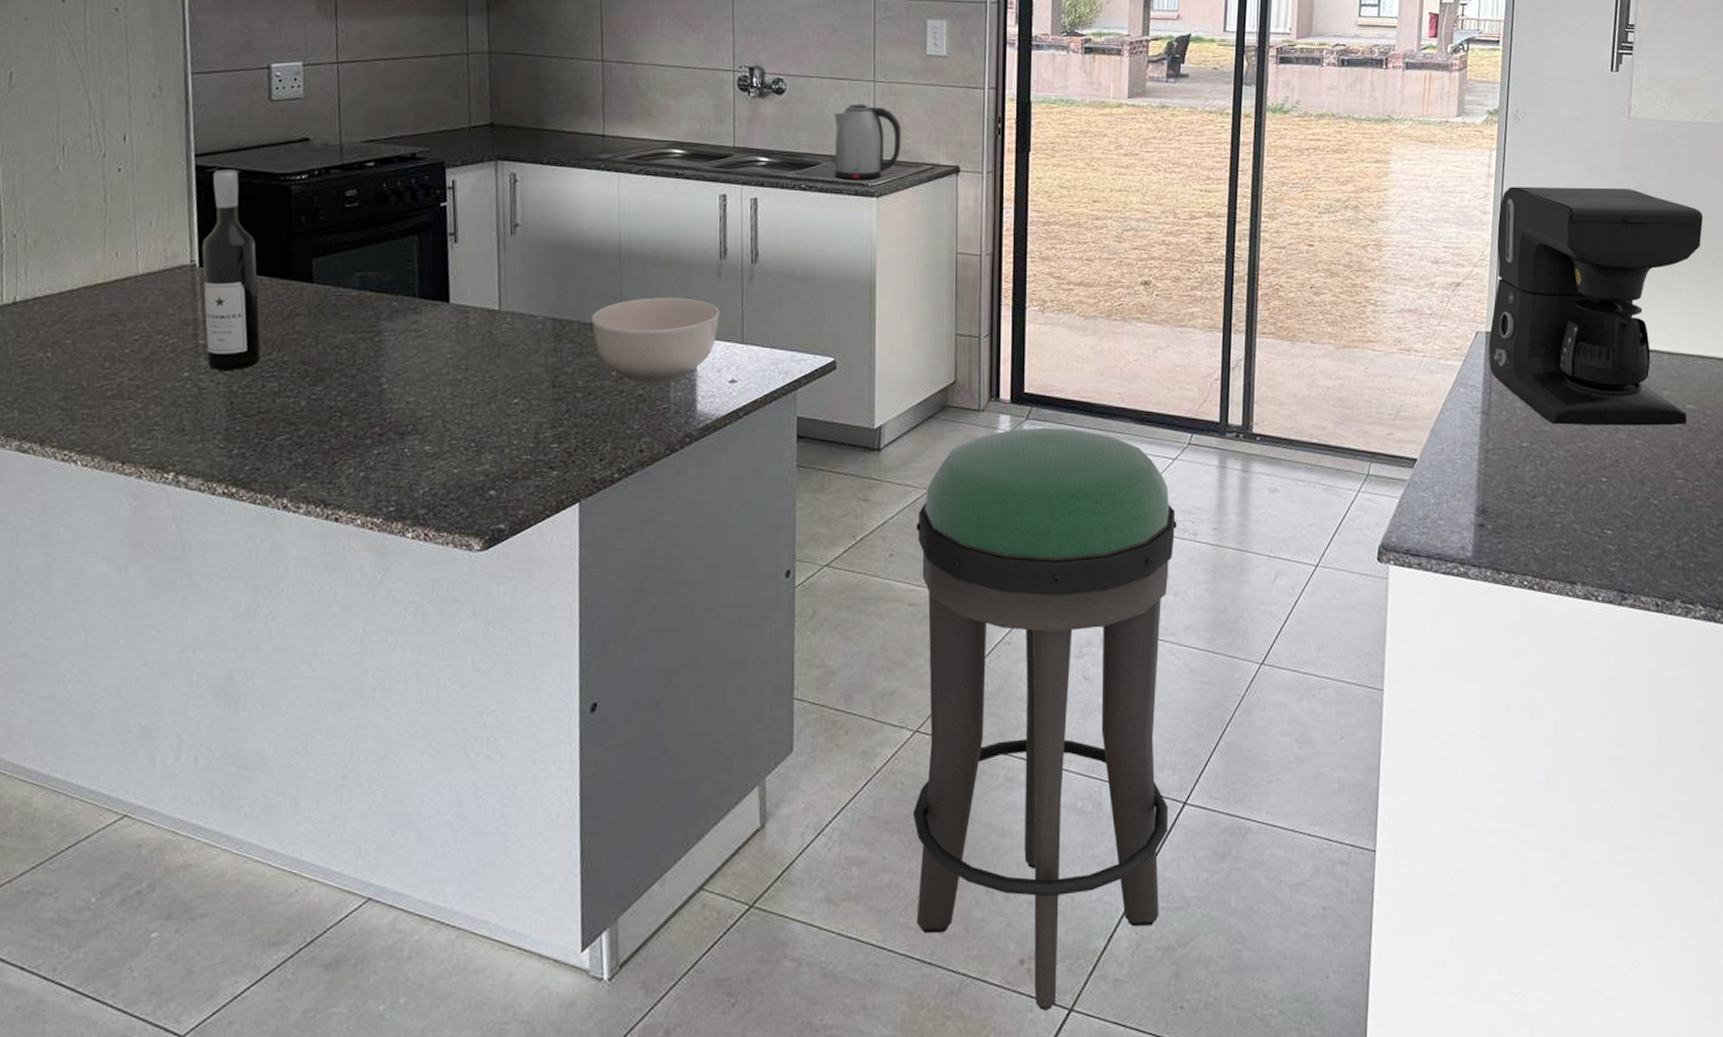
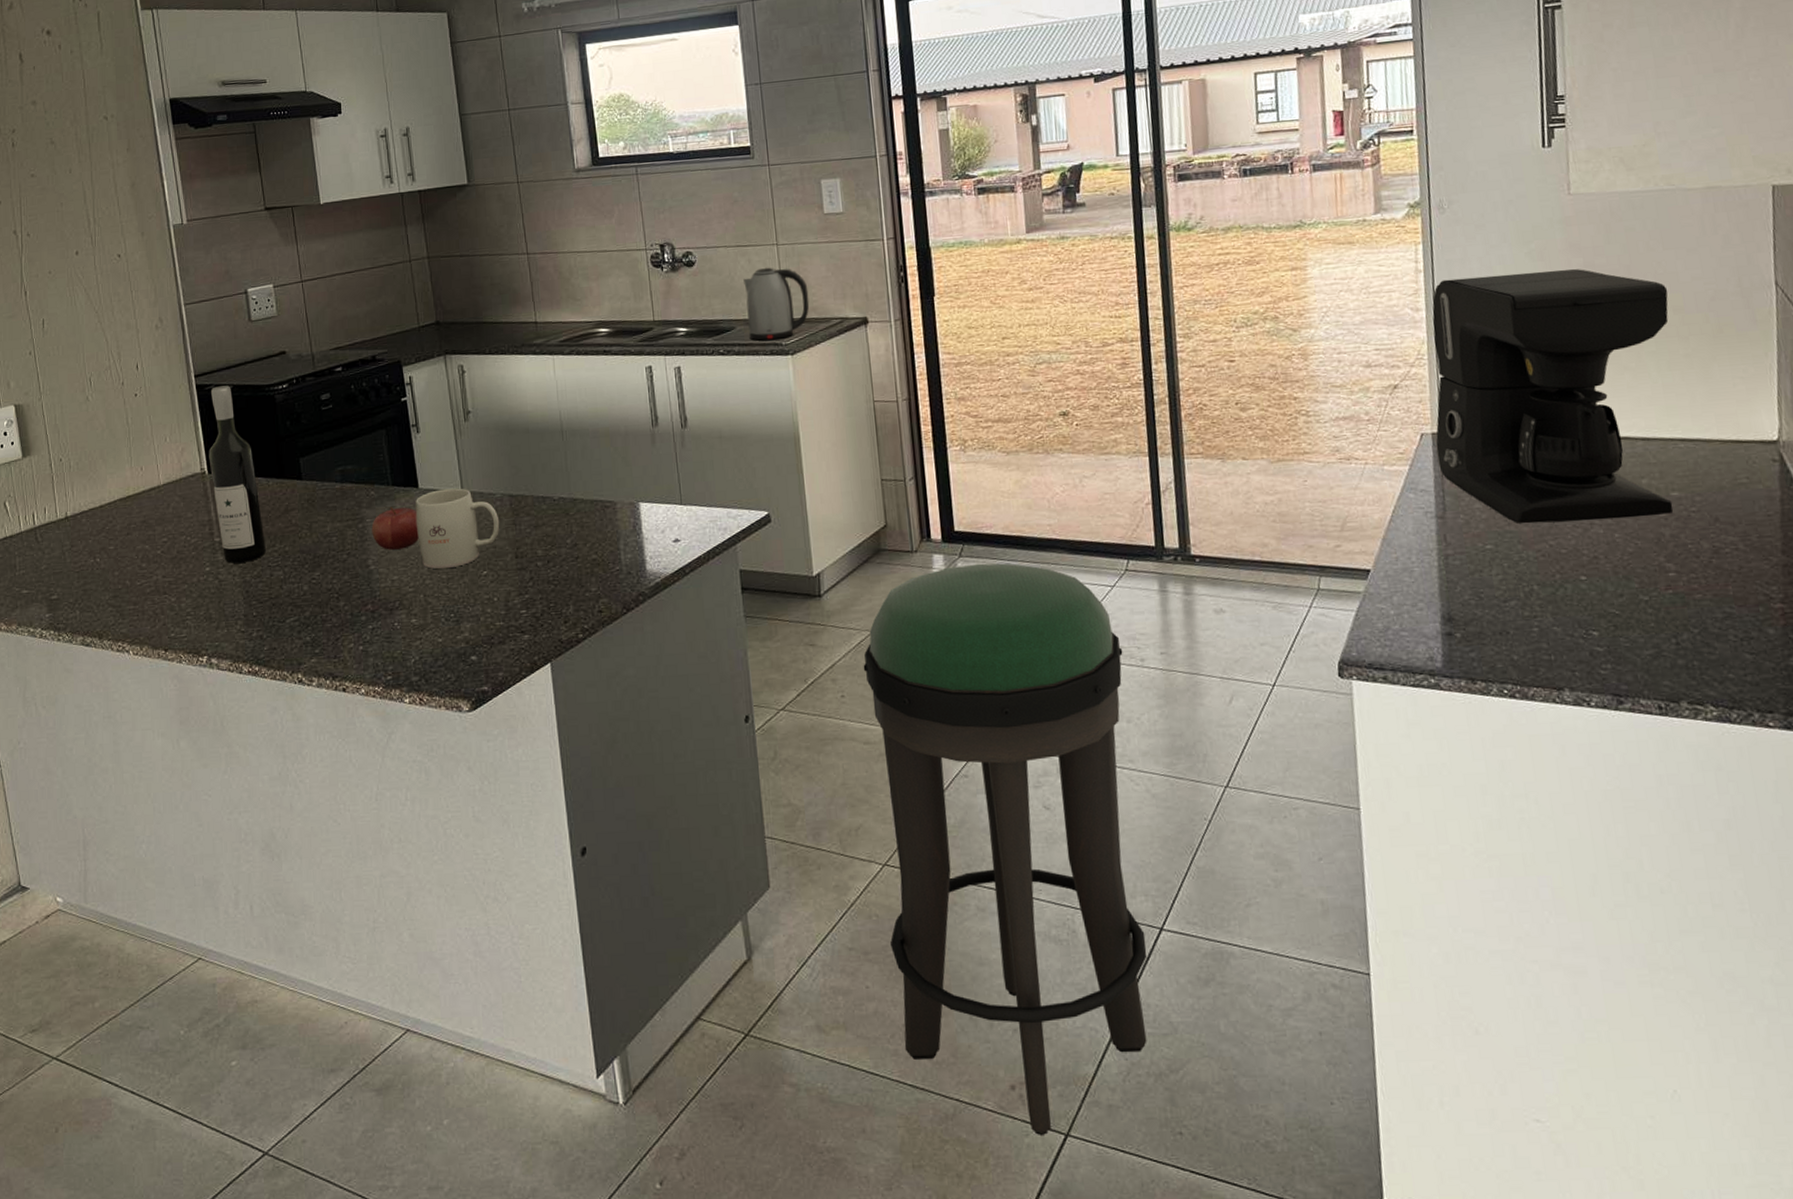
fruit: none [389,320,444,368] -> present [371,506,419,550]
mug: none [441,306,539,394] -> present [415,488,500,570]
bowl: present [591,297,721,385] -> none [543,465,658,550]

